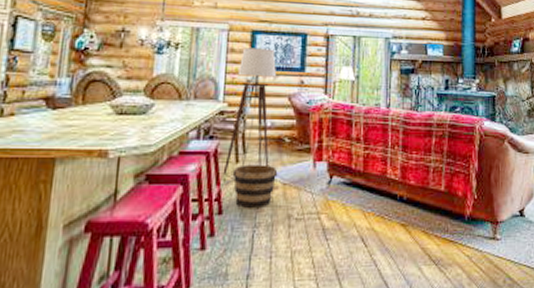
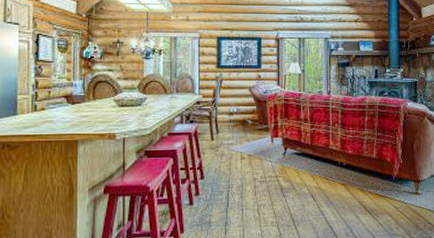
floor lamp: present [223,47,276,184] -> none [202,51,238,156]
bucket: present [232,164,278,208] -> none [209,141,244,174]

